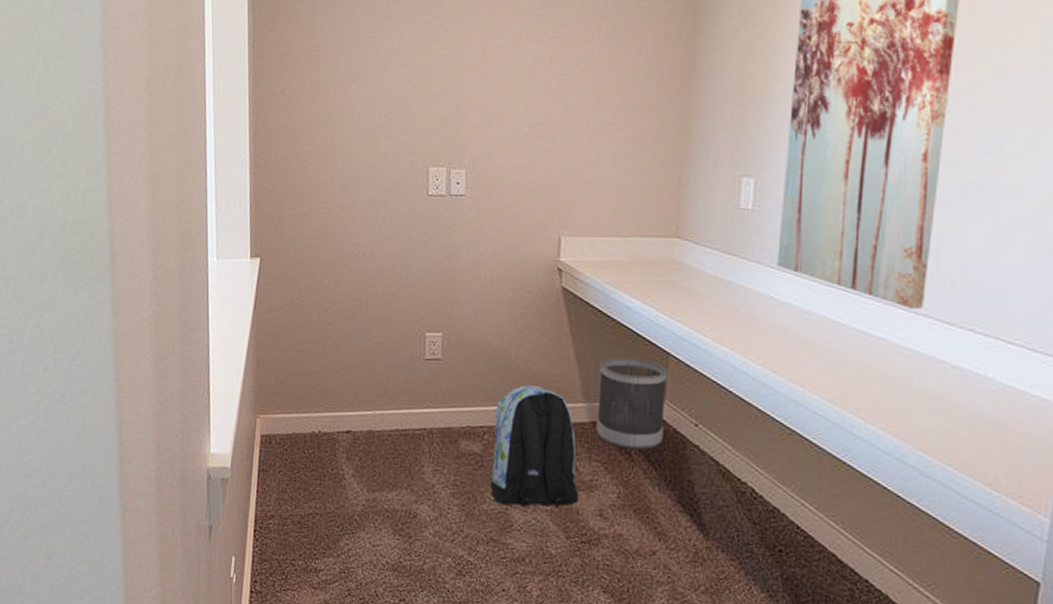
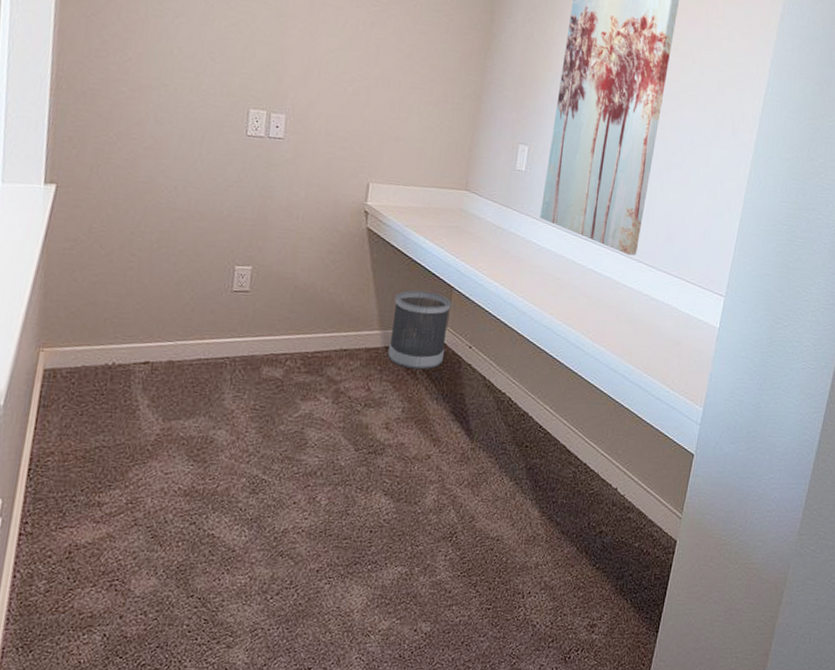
backpack: present [491,385,579,507] -> none [289,315,370,425]

